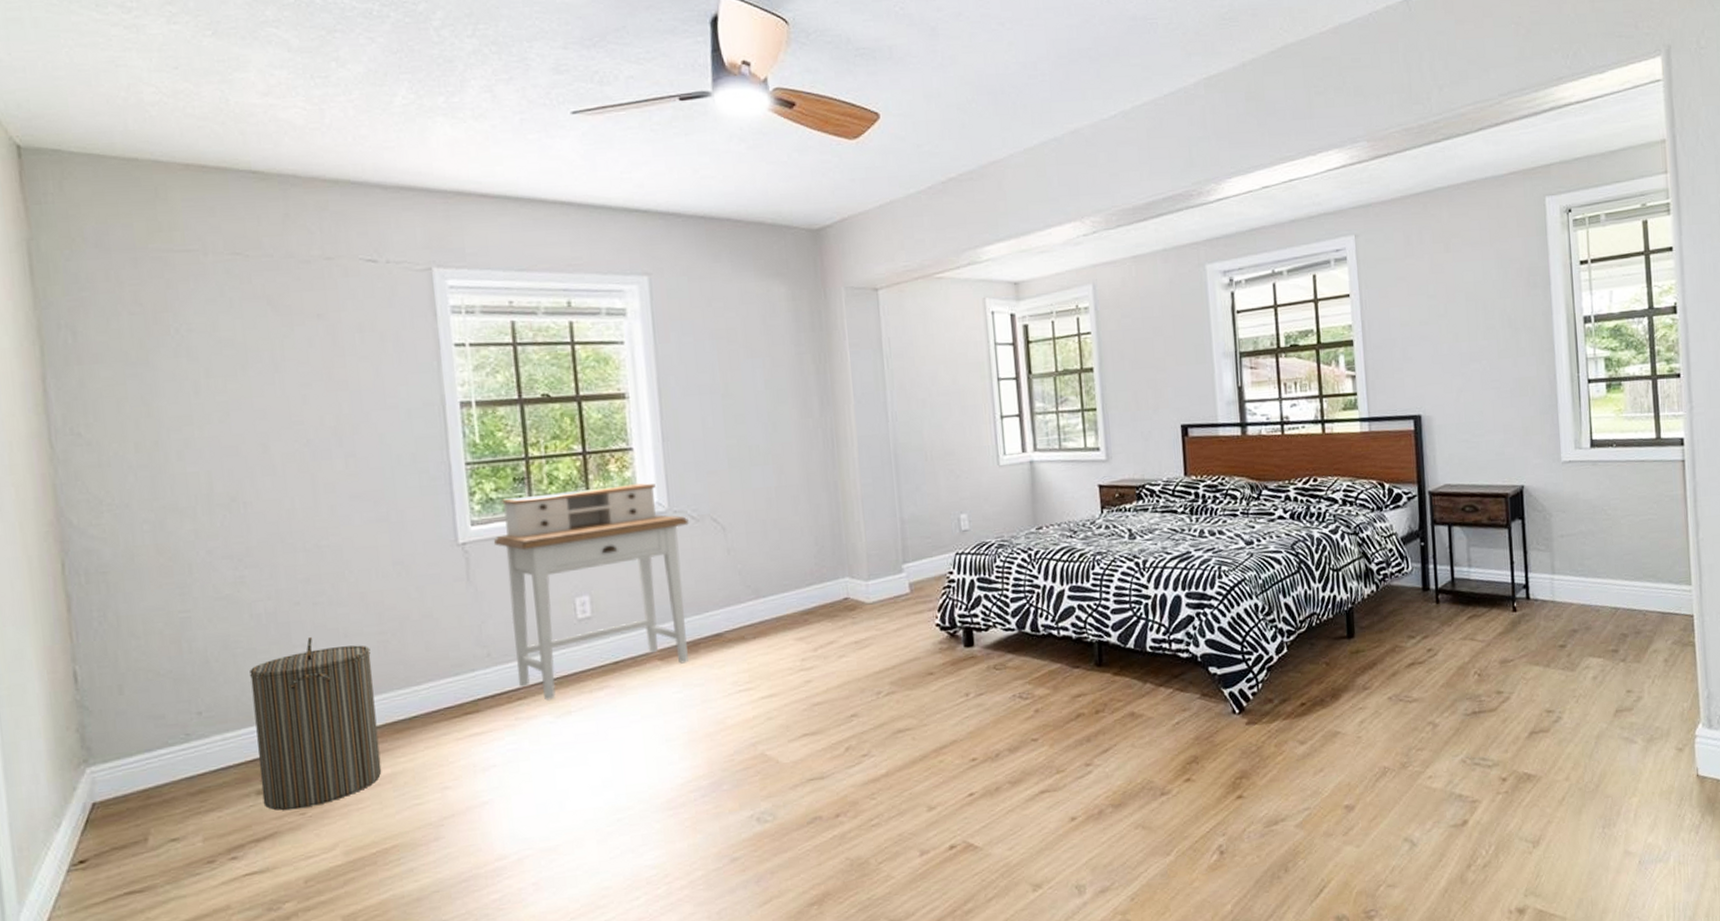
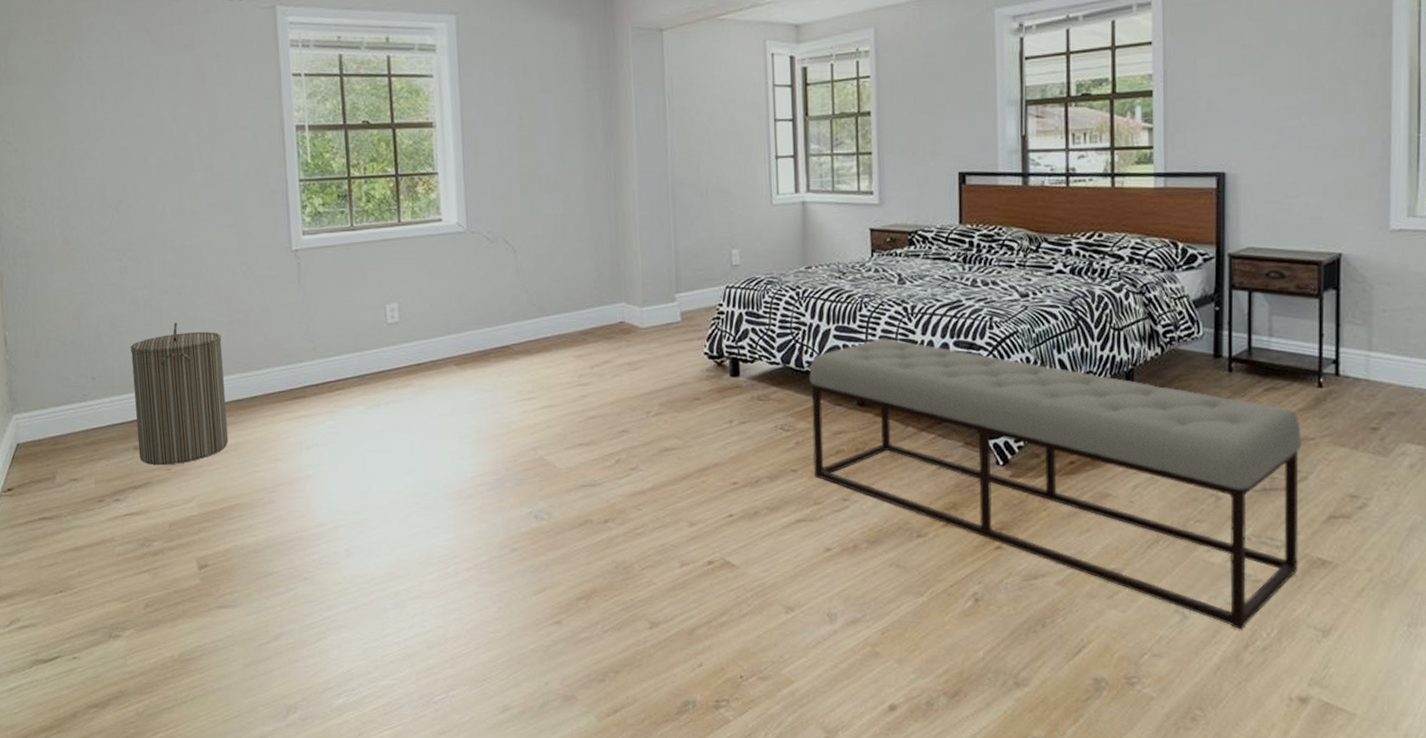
desk: present [493,483,690,700] -> none [320,205,484,393]
bench: none [1045,595,1508,851] -> present [809,338,1301,630]

